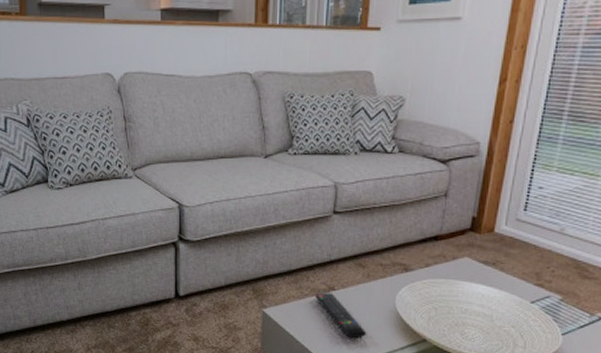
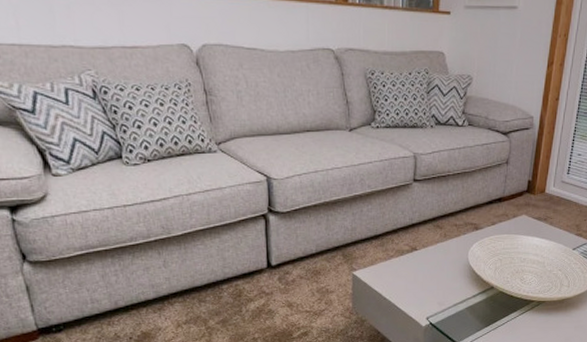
remote control: present [315,293,367,339] -> none [400,253,445,292]

